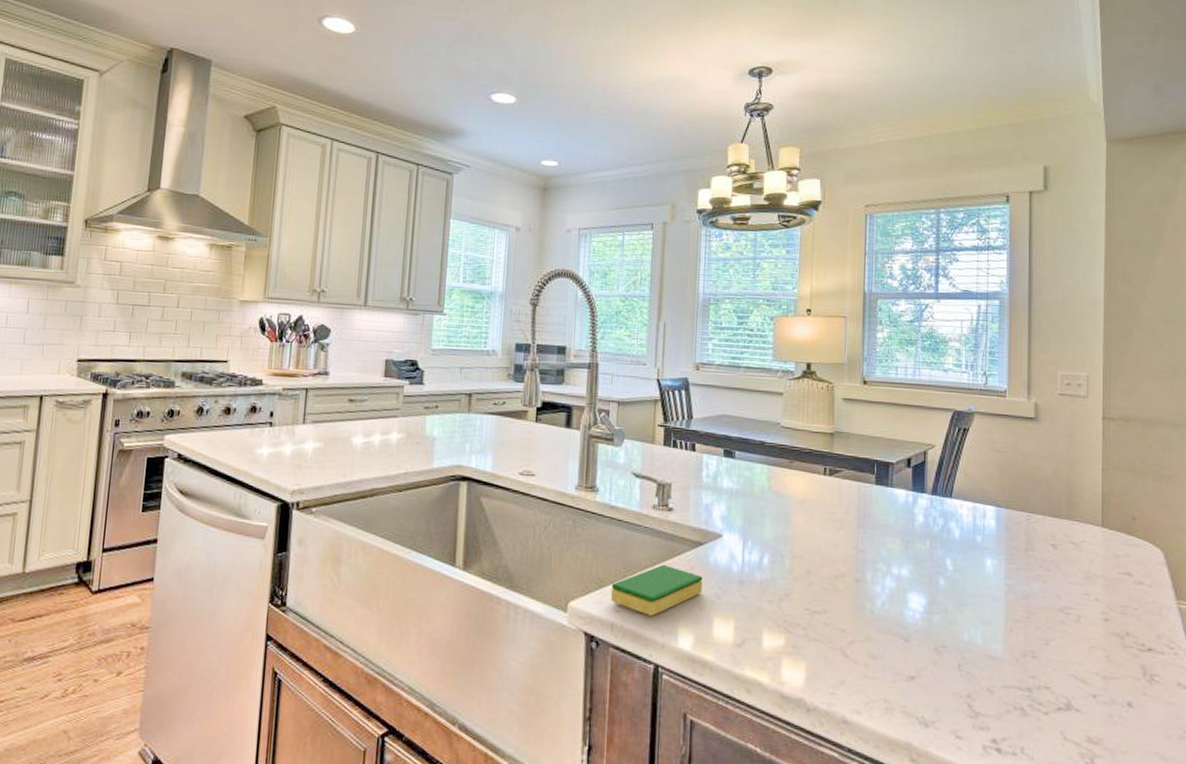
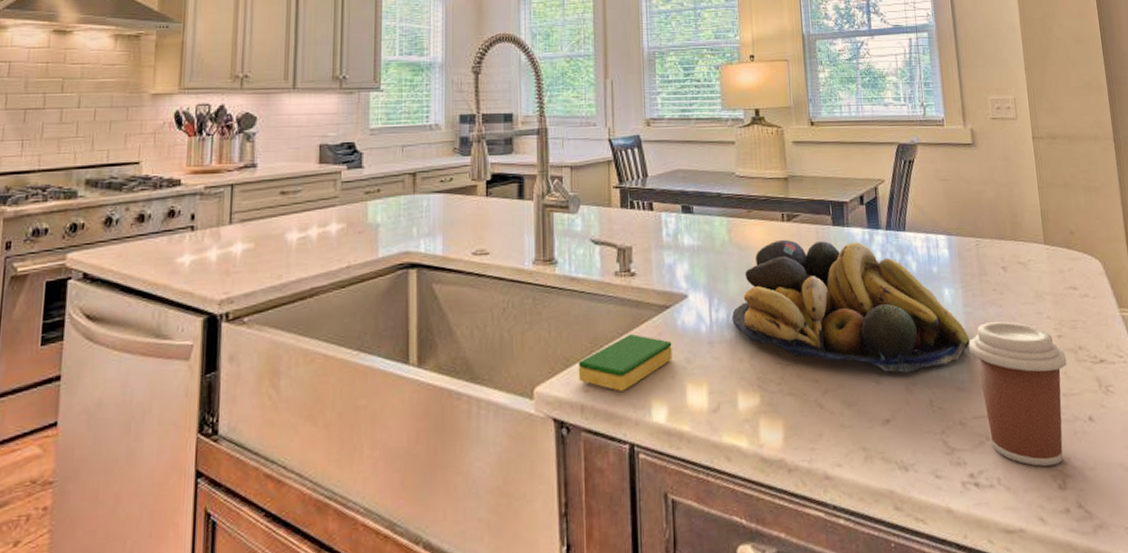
fruit bowl: none [764,492,1008,635] -> present [732,239,970,373]
coffee cup: none [1006,597,1111,744] -> present [969,321,1067,467]

